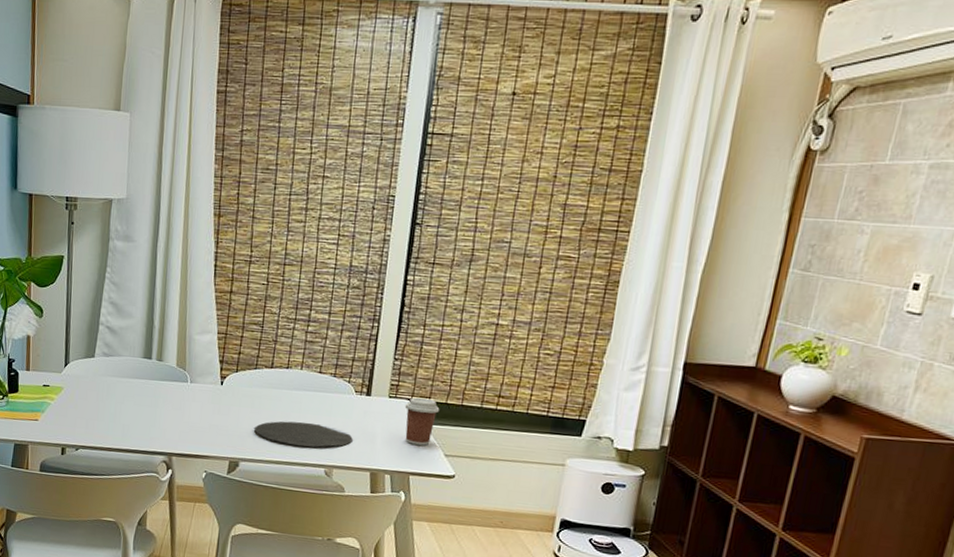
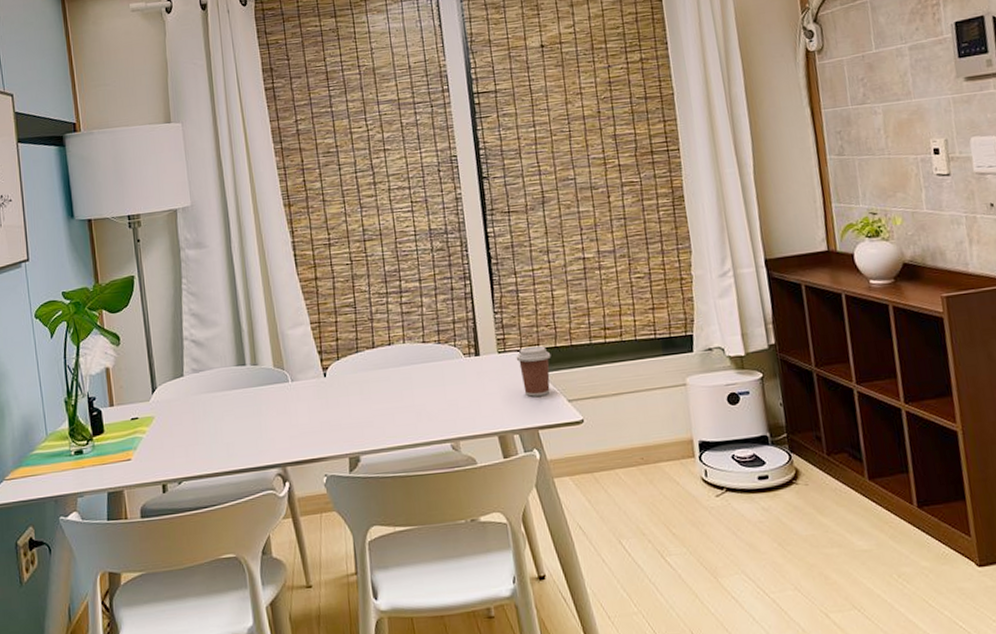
plate: present [253,421,353,448] -> none [367,396,473,426]

